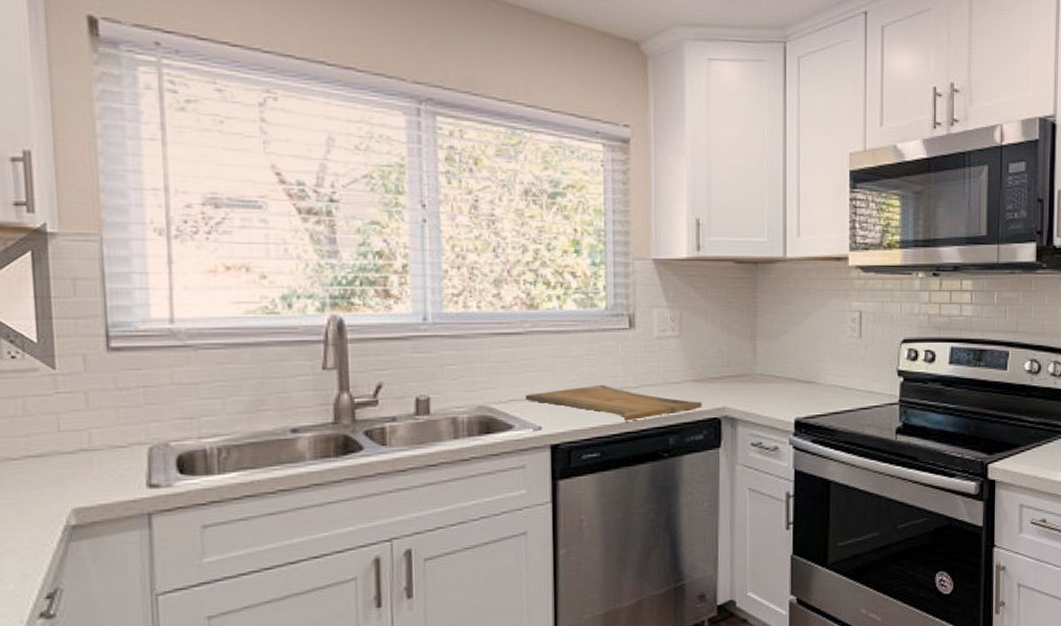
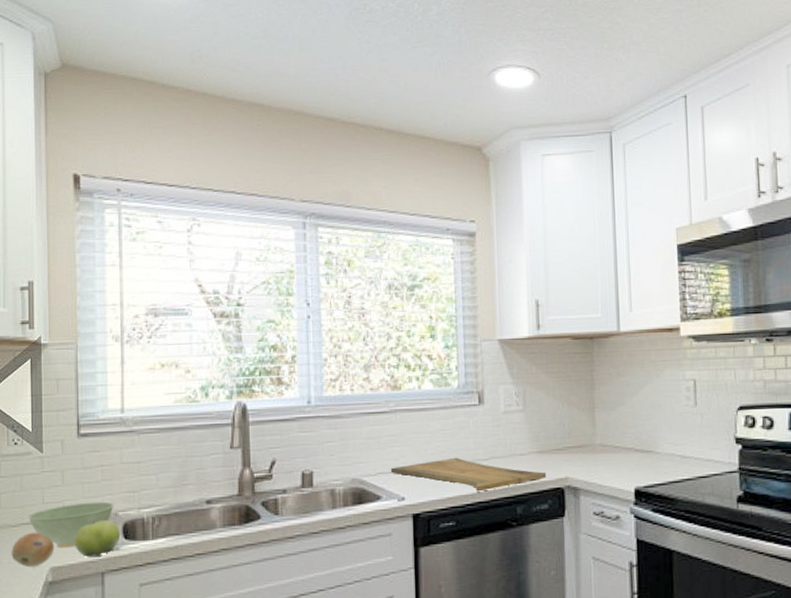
fruit: none [12,466,79,509] -> present [11,532,55,568]
bowl: none [36,429,163,486] -> present [28,501,114,549]
fruit: none [105,451,174,496] -> present [73,519,121,558]

